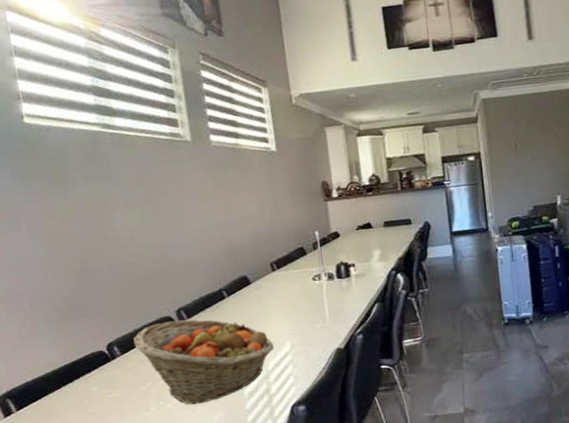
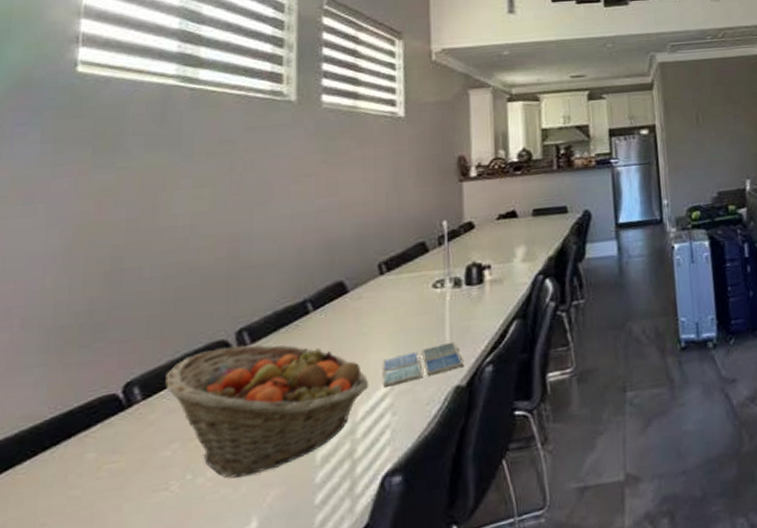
drink coaster: none [282,318,341,350] -> present [382,341,463,389]

